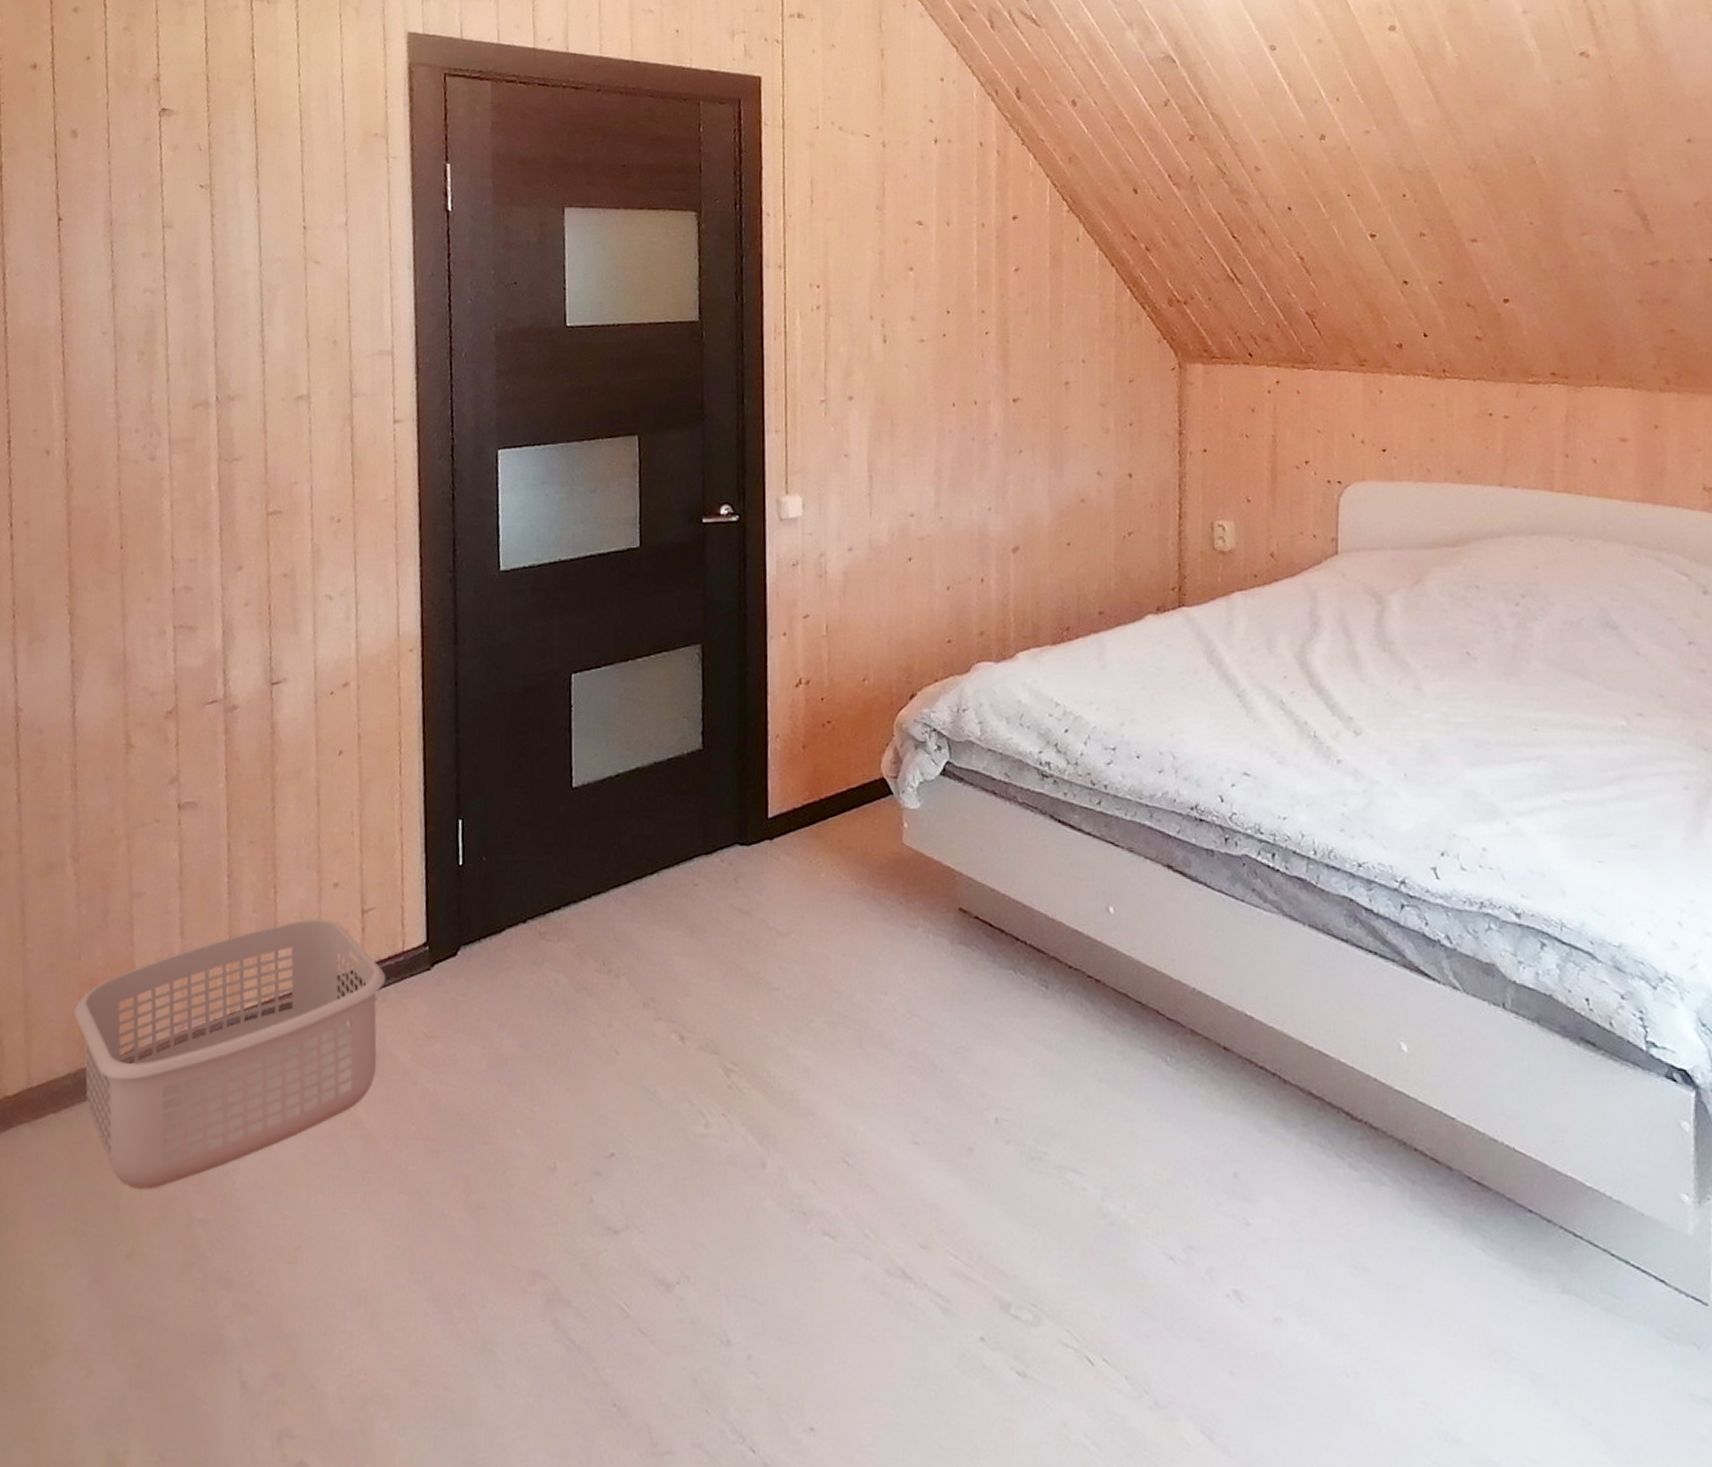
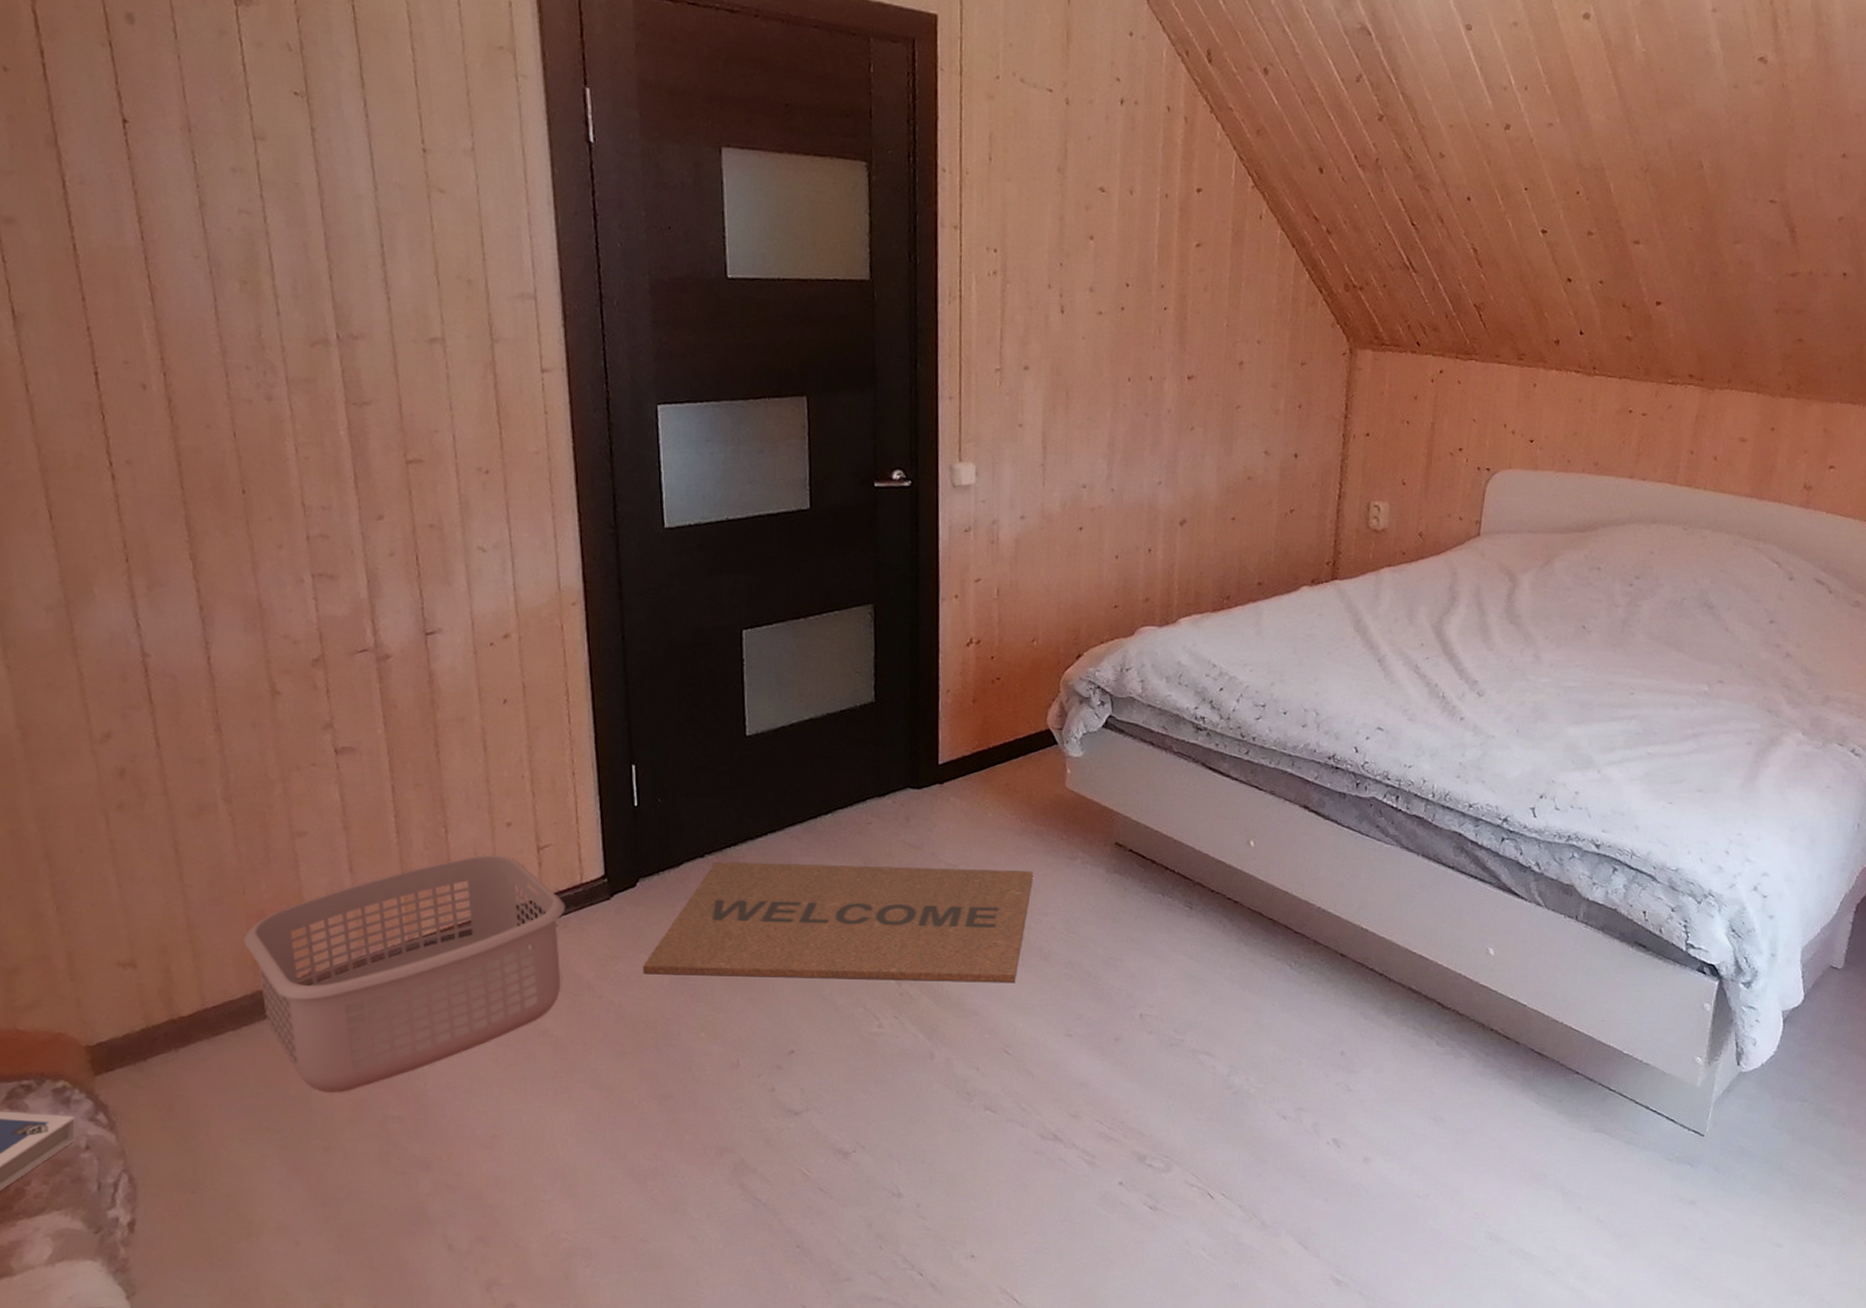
doormat: none [460,928,871,1075] -> present [643,862,1033,982]

